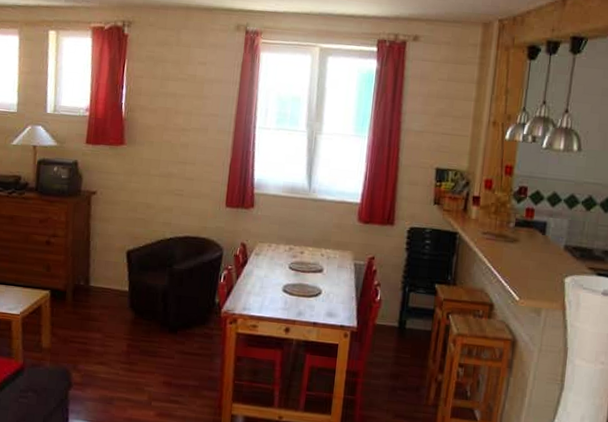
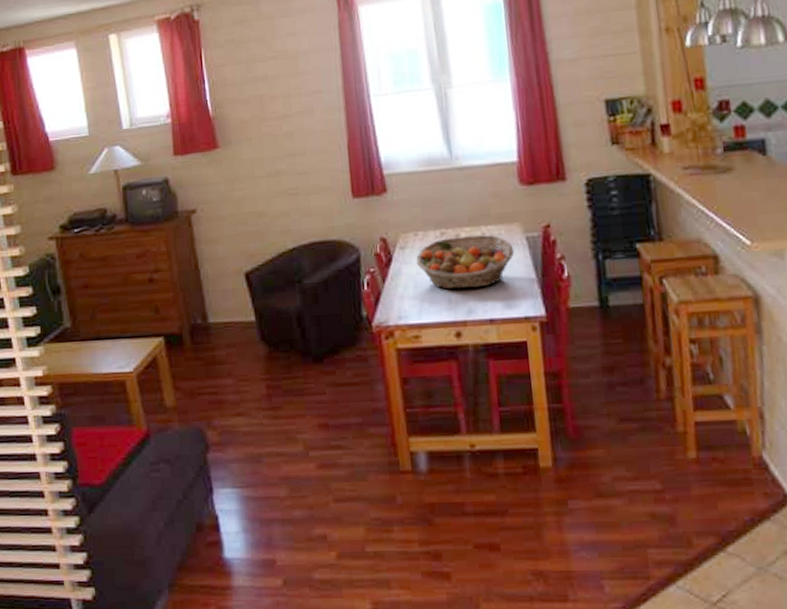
fruit basket: none [266,253,344,297] -> present [416,234,515,290]

